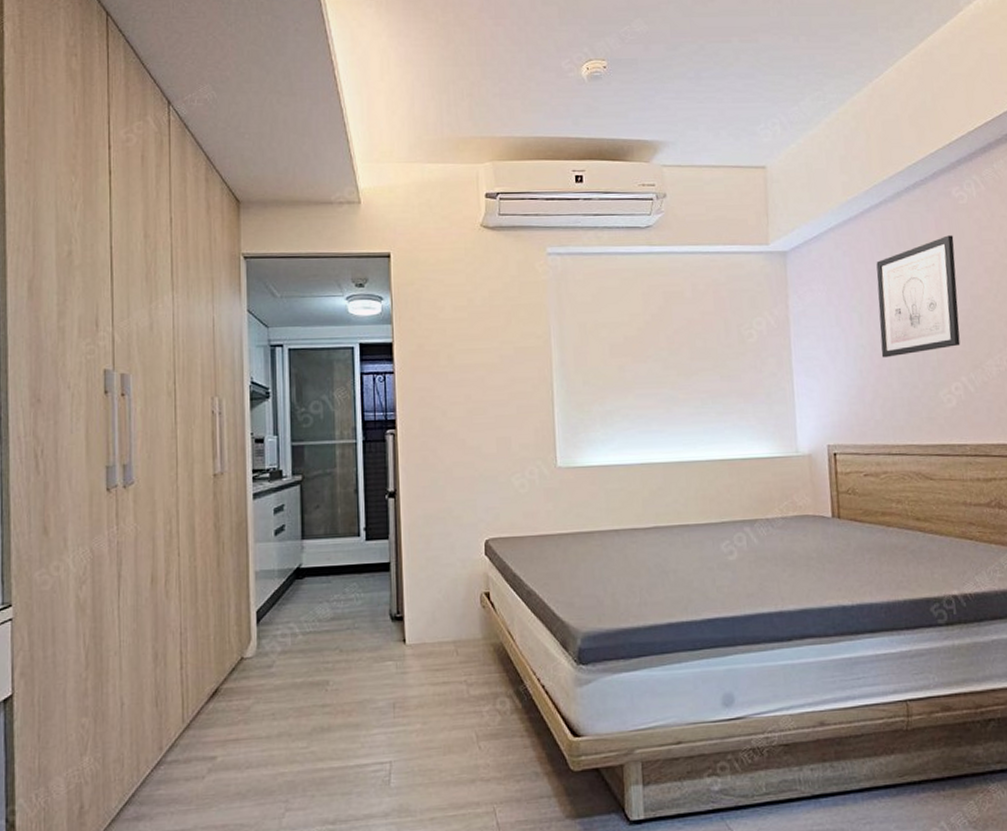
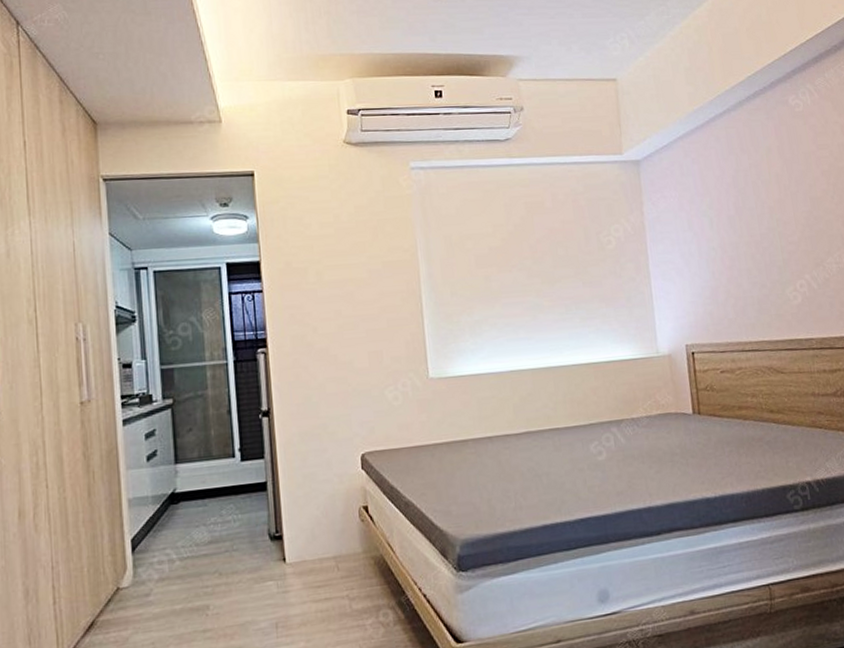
wall art: present [876,235,961,358] -> none [723,141,803,259]

